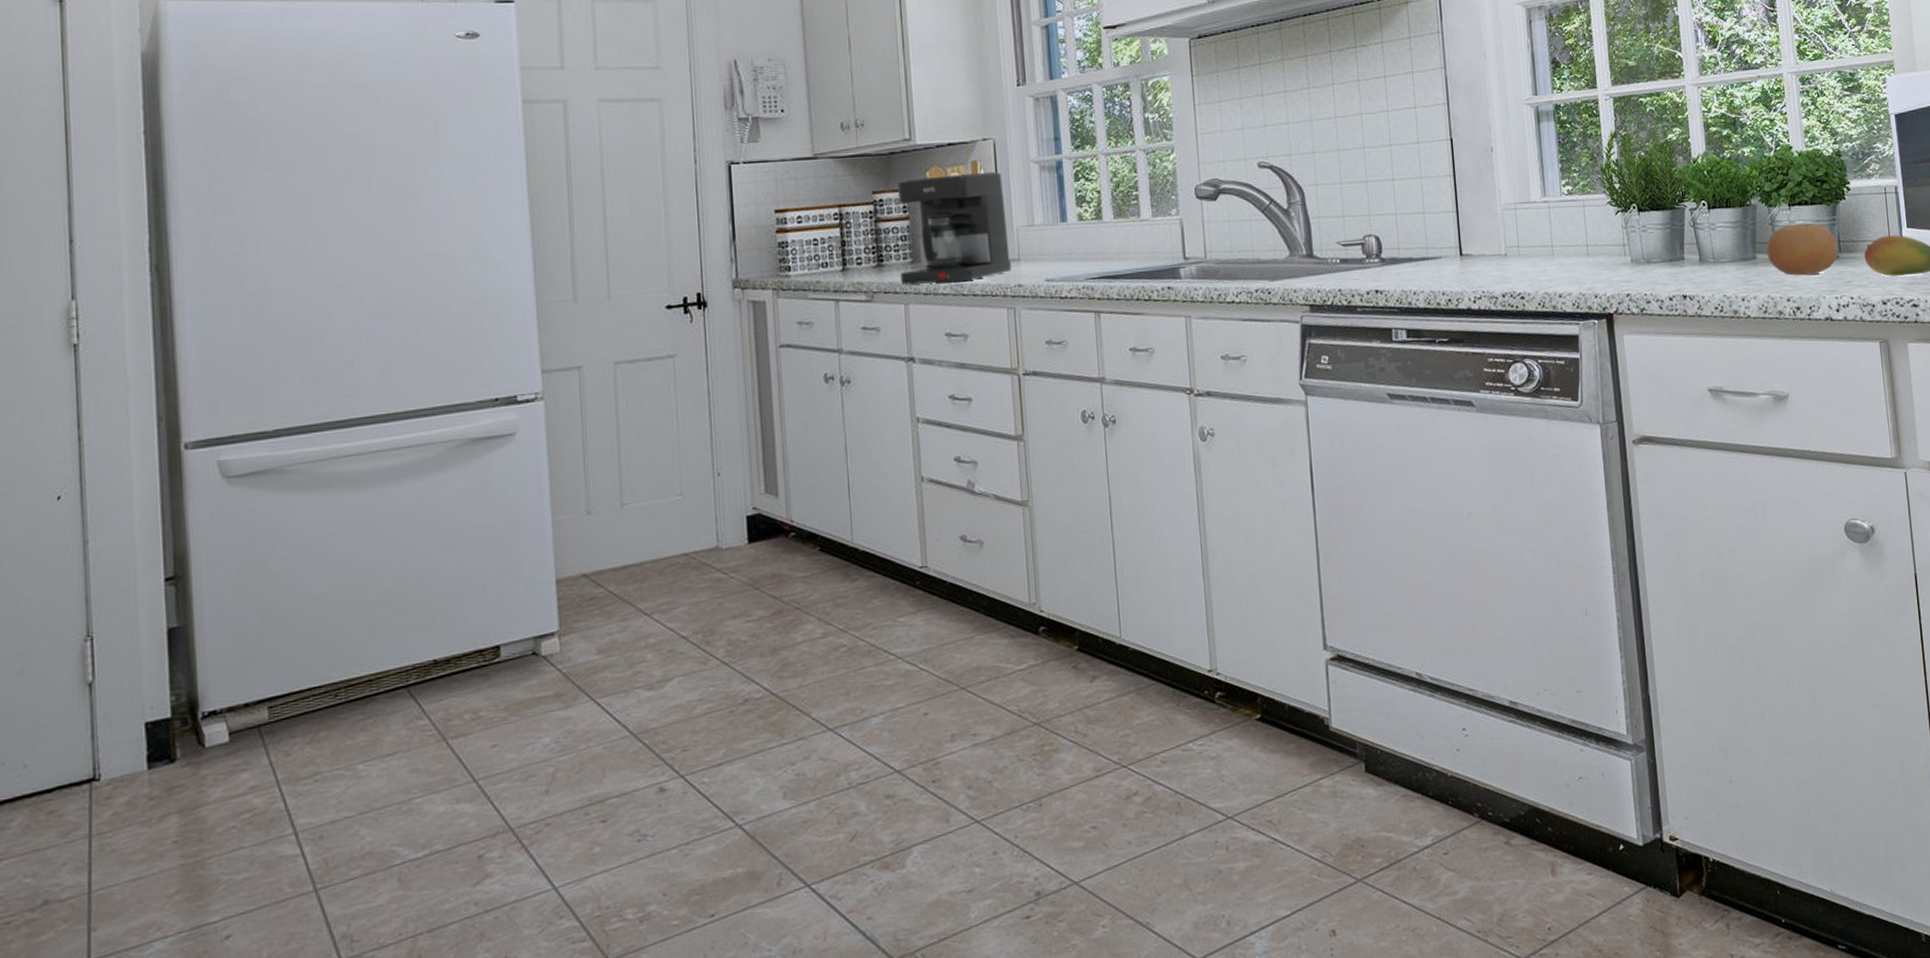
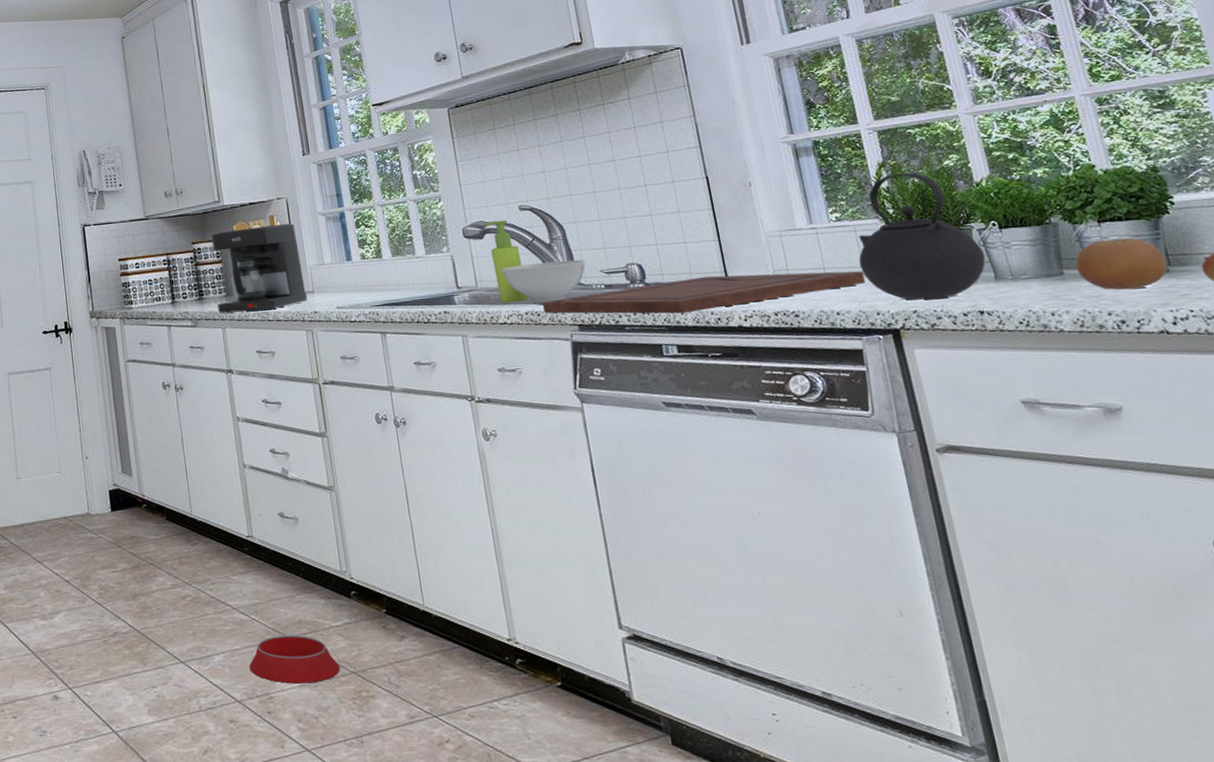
pet bowl: none [913,684,1021,744] -> present [249,635,340,684]
soap dispenser: none [1217,178,1260,279] -> present [482,220,528,303]
bowl: none [1233,228,1323,280] -> present [501,259,586,304]
cutting board: none [1274,250,1588,294] -> present [542,271,865,314]
kettle: none [1584,145,1694,283] -> present [858,172,986,300]

